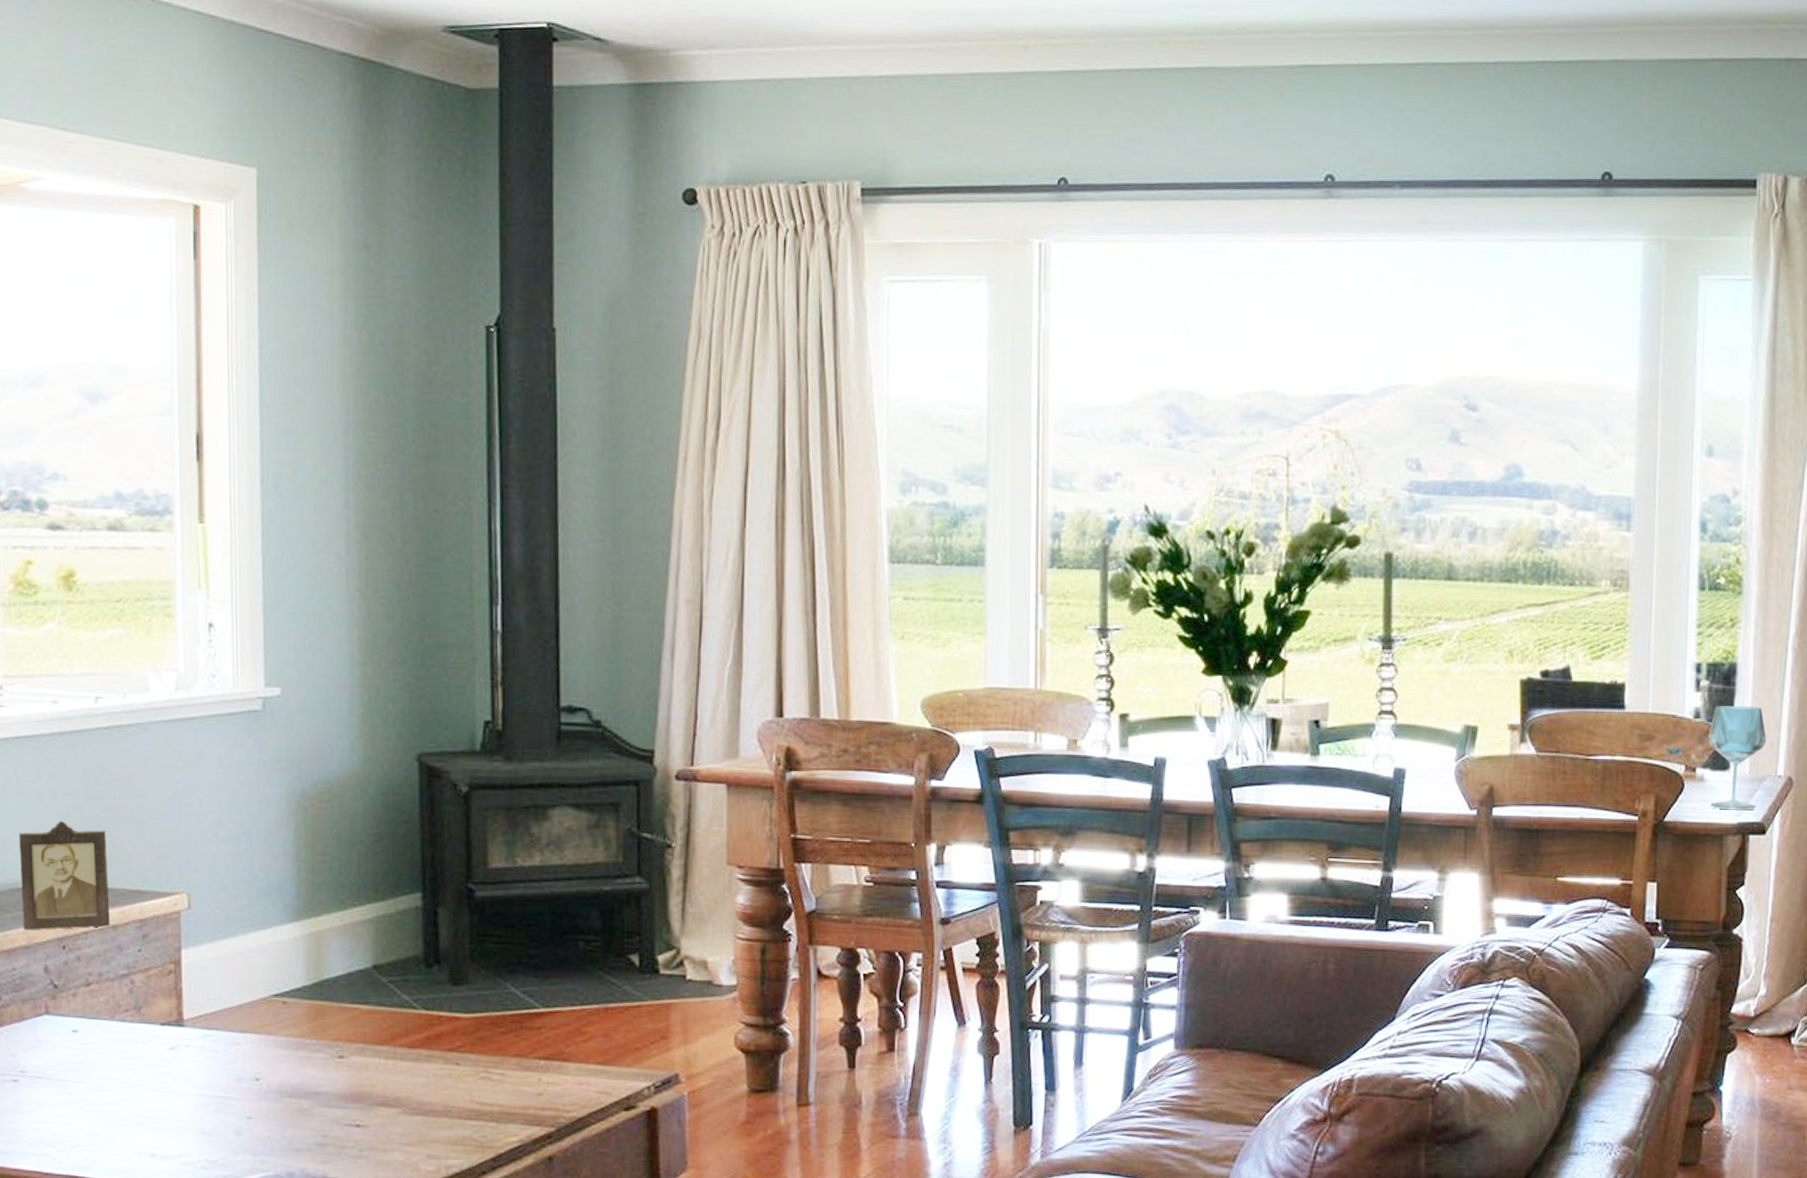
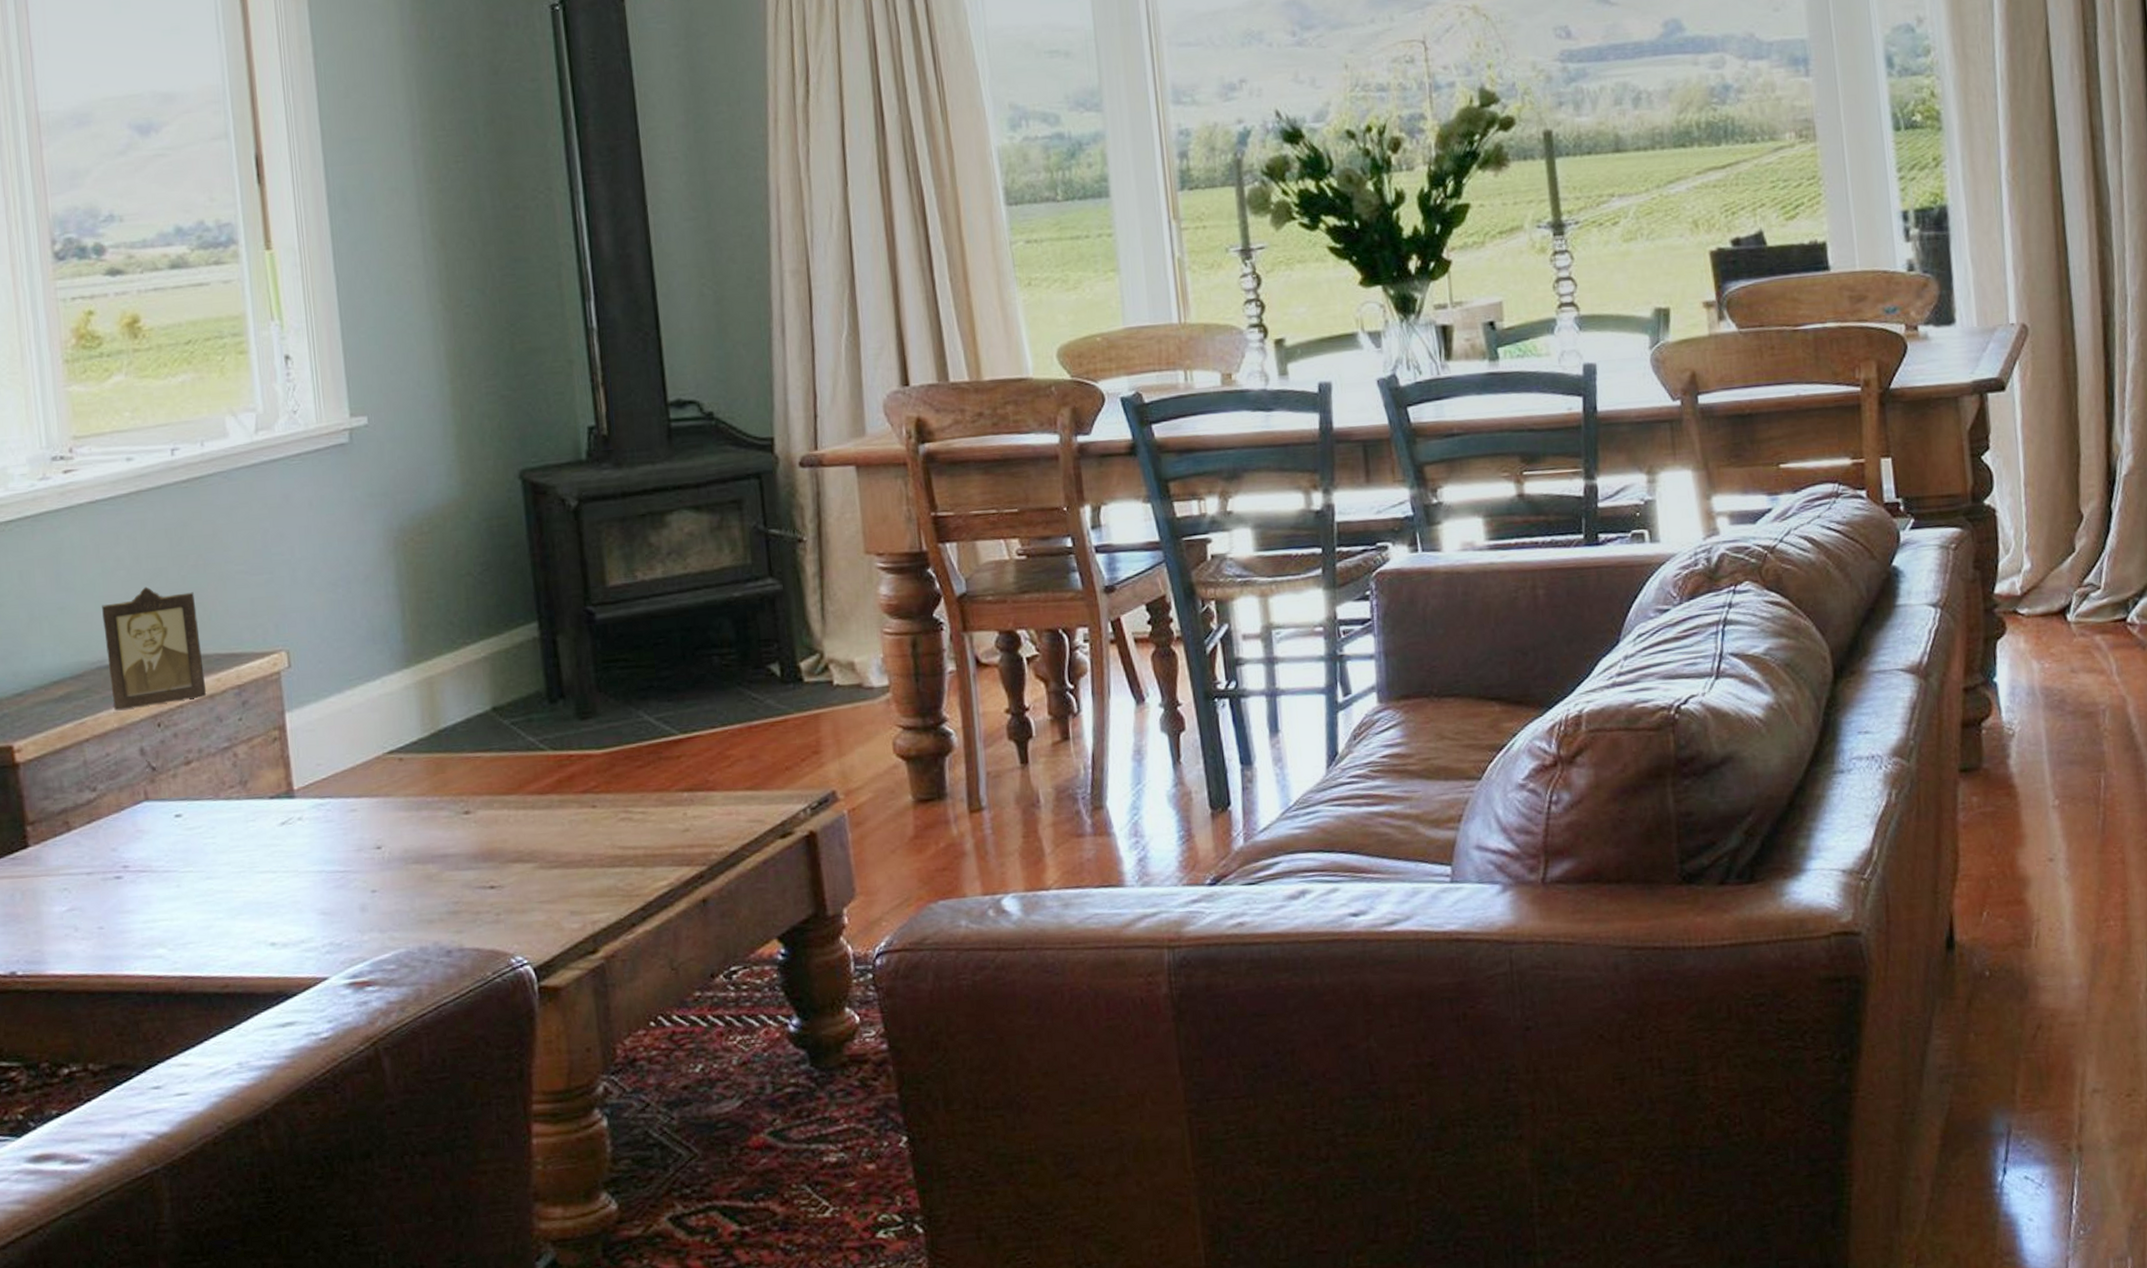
wine glass: present [1708,705,1766,811] -> none [1926,251,1992,369]

